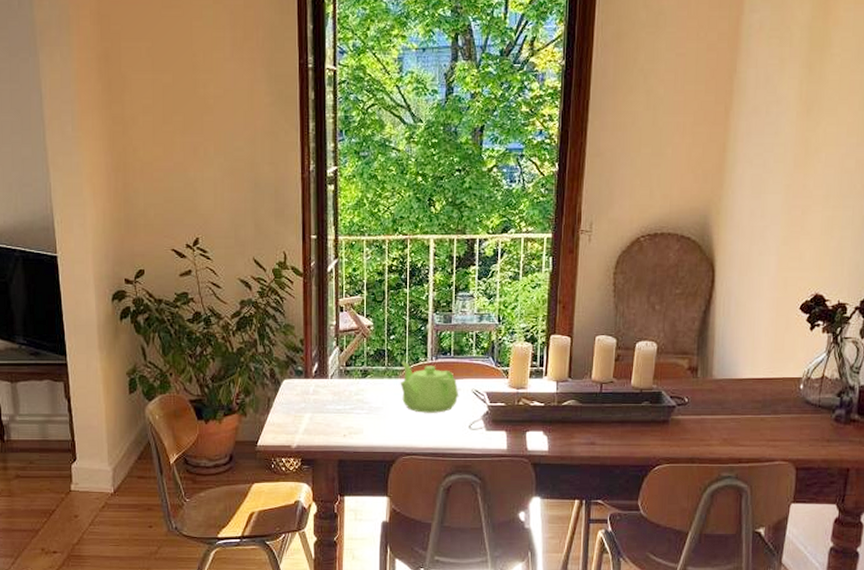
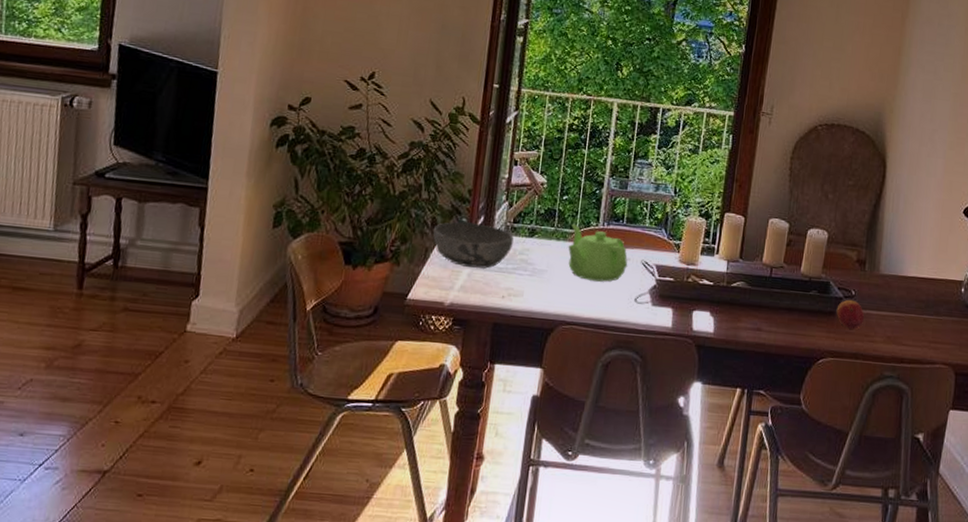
bowl: none [272,370,348,411] -> present [433,221,514,269]
fruit: none [670,407,699,435] -> present [836,299,865,329]

